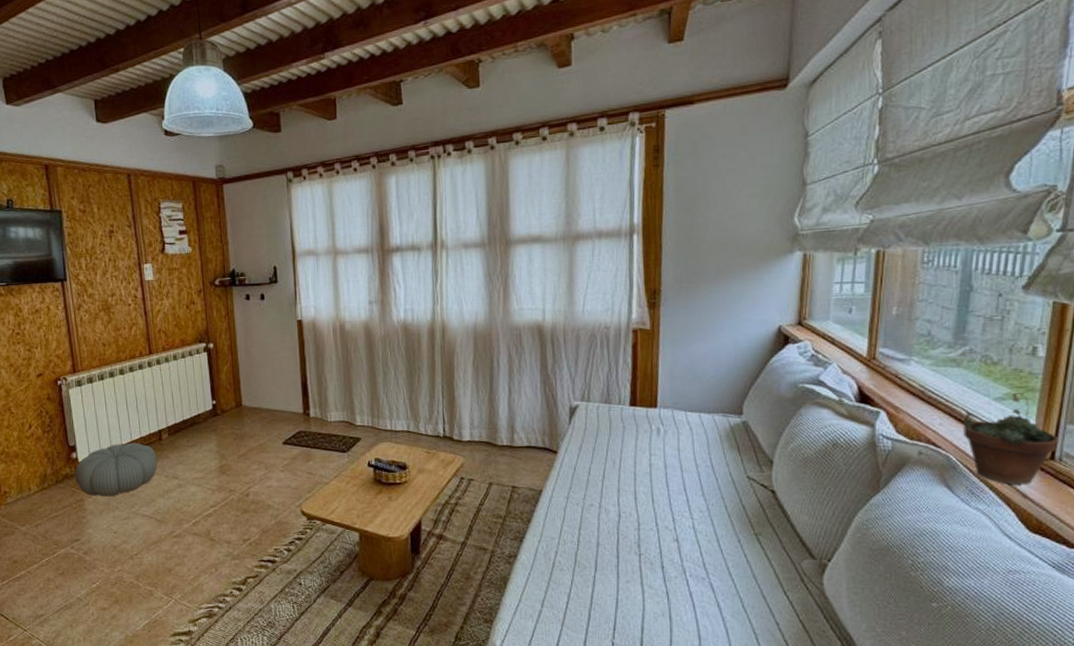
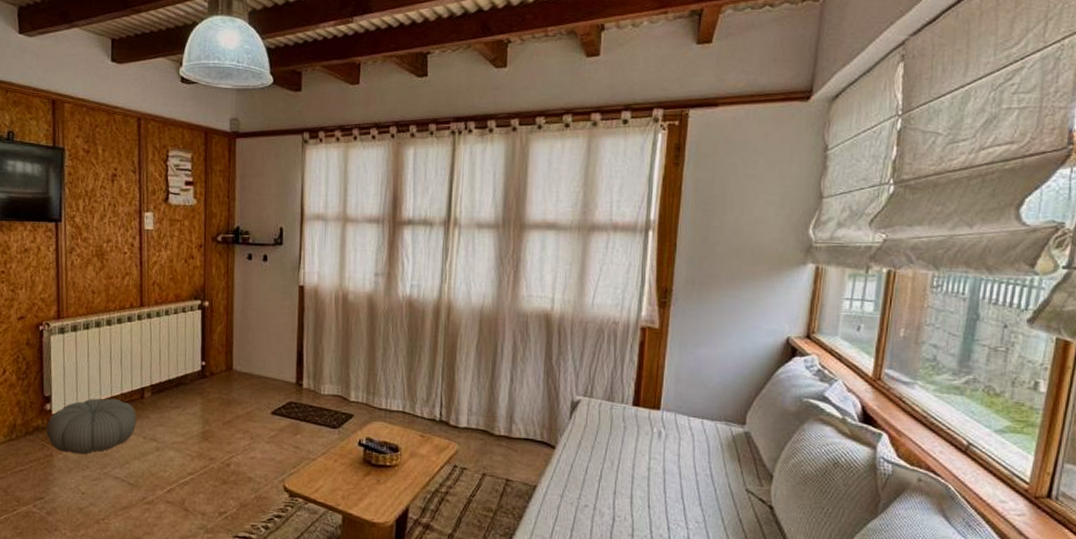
succulent plant: present [963,392,1059,486] -> none [963,426,1056,522]

